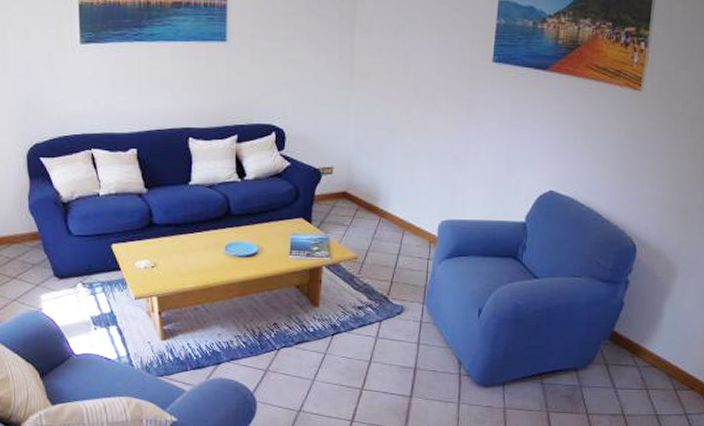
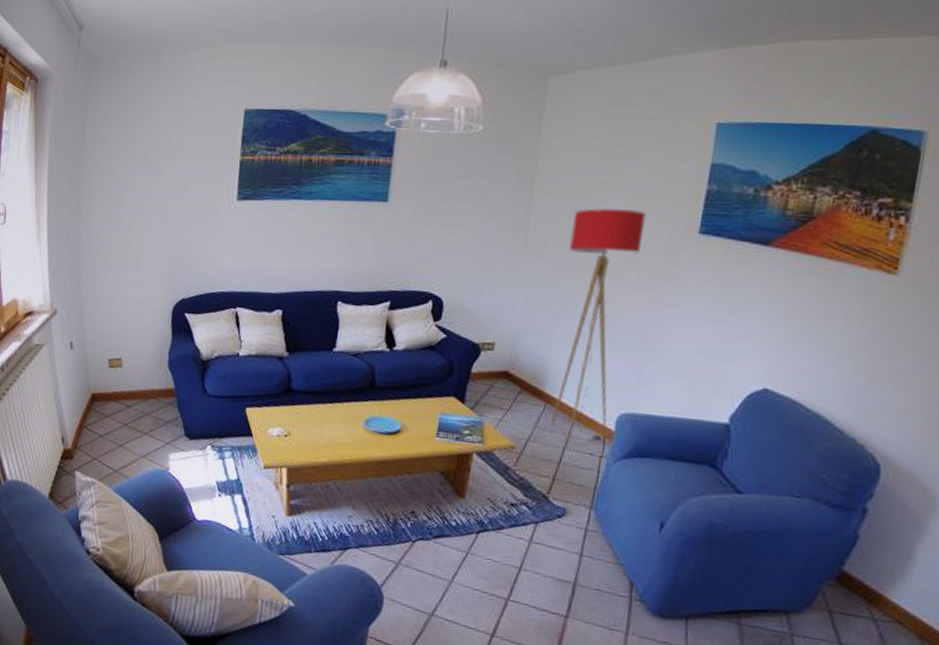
floor lamp: none [385,42,450,249] -> present [550,208,647,442]

